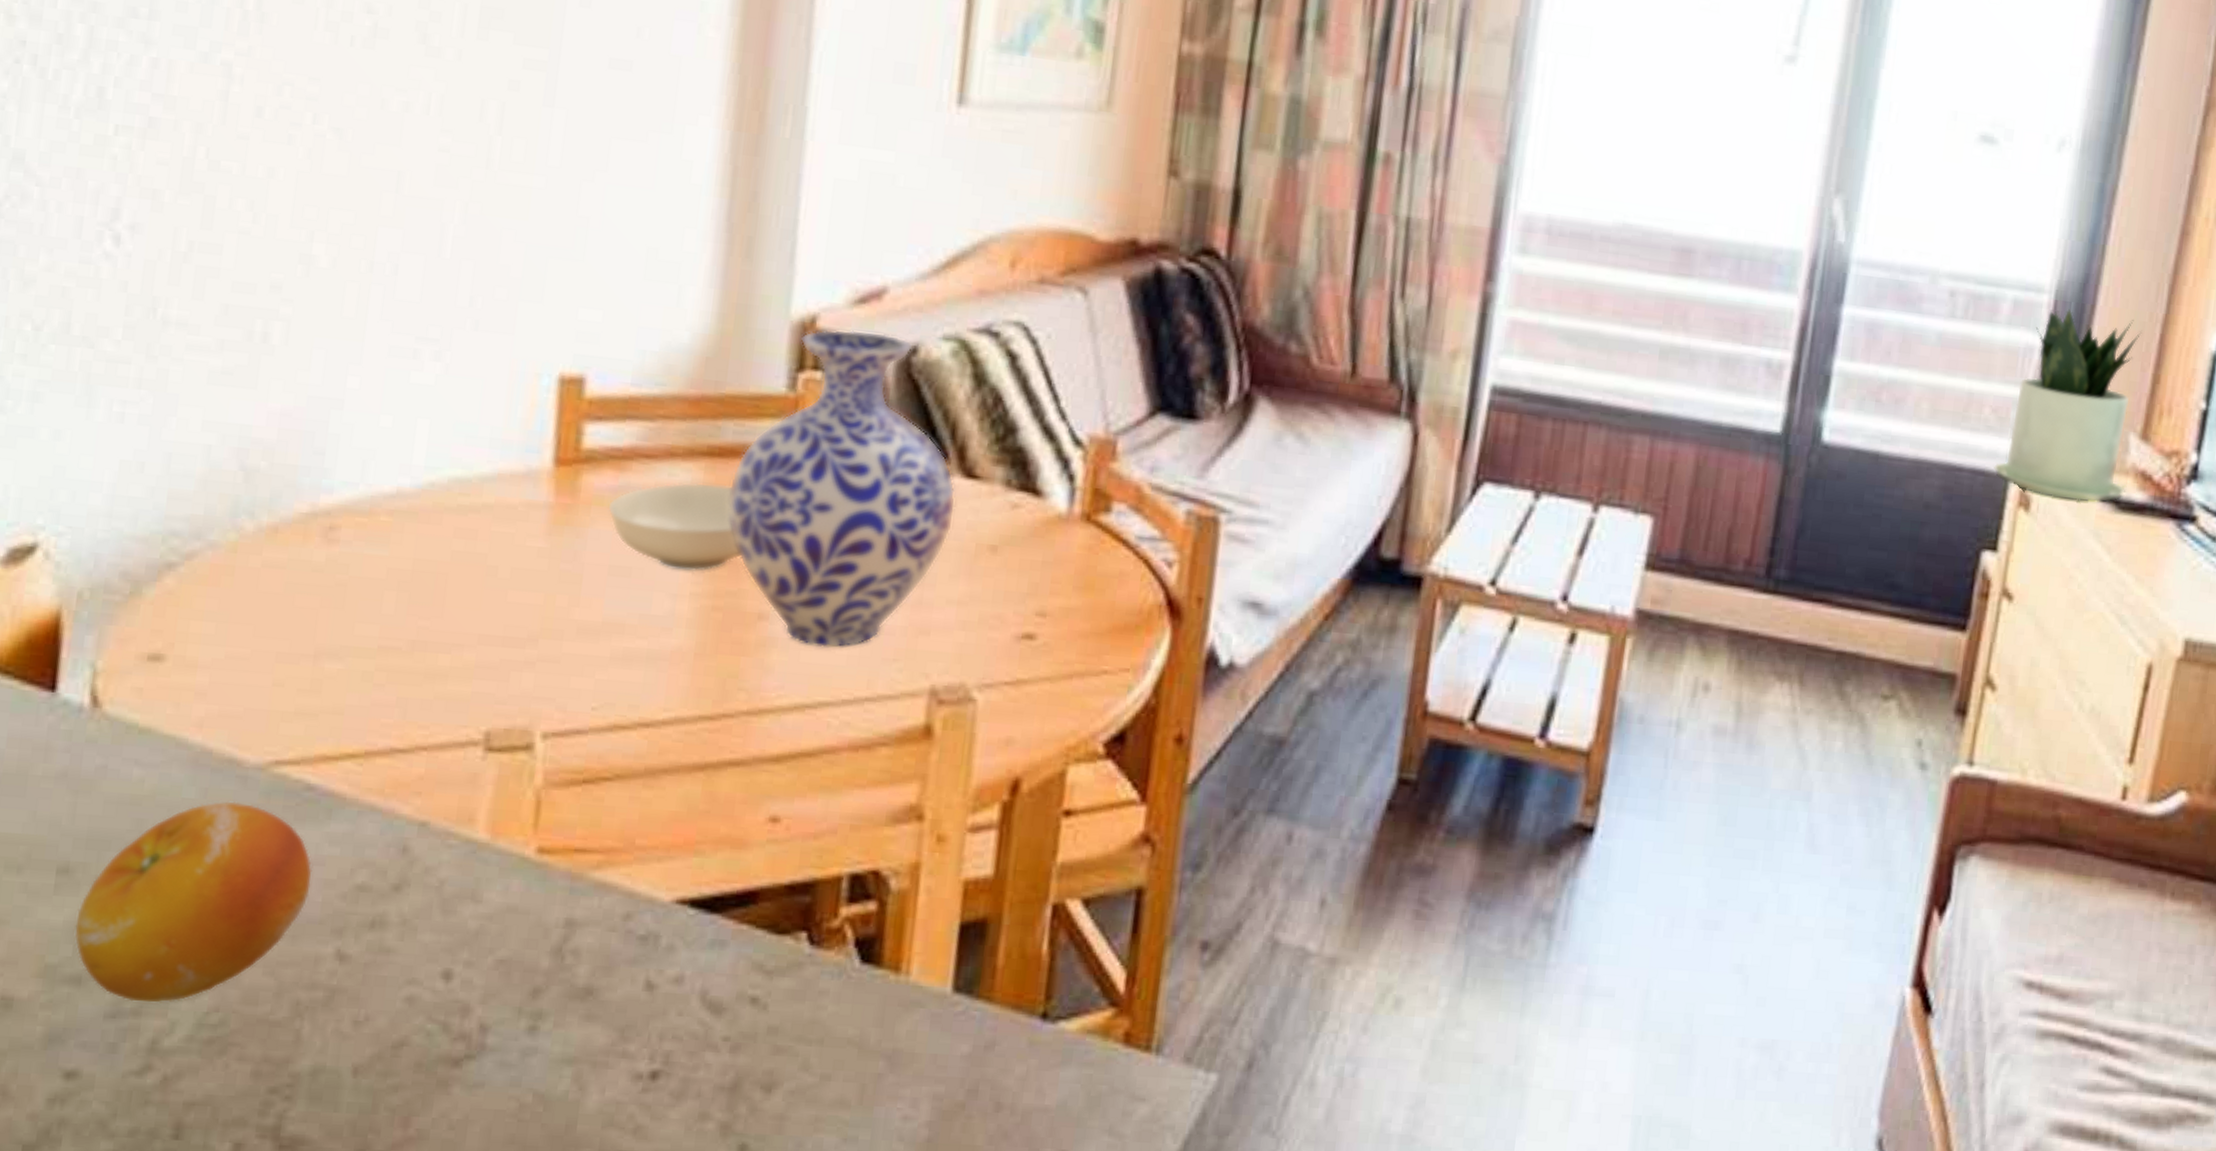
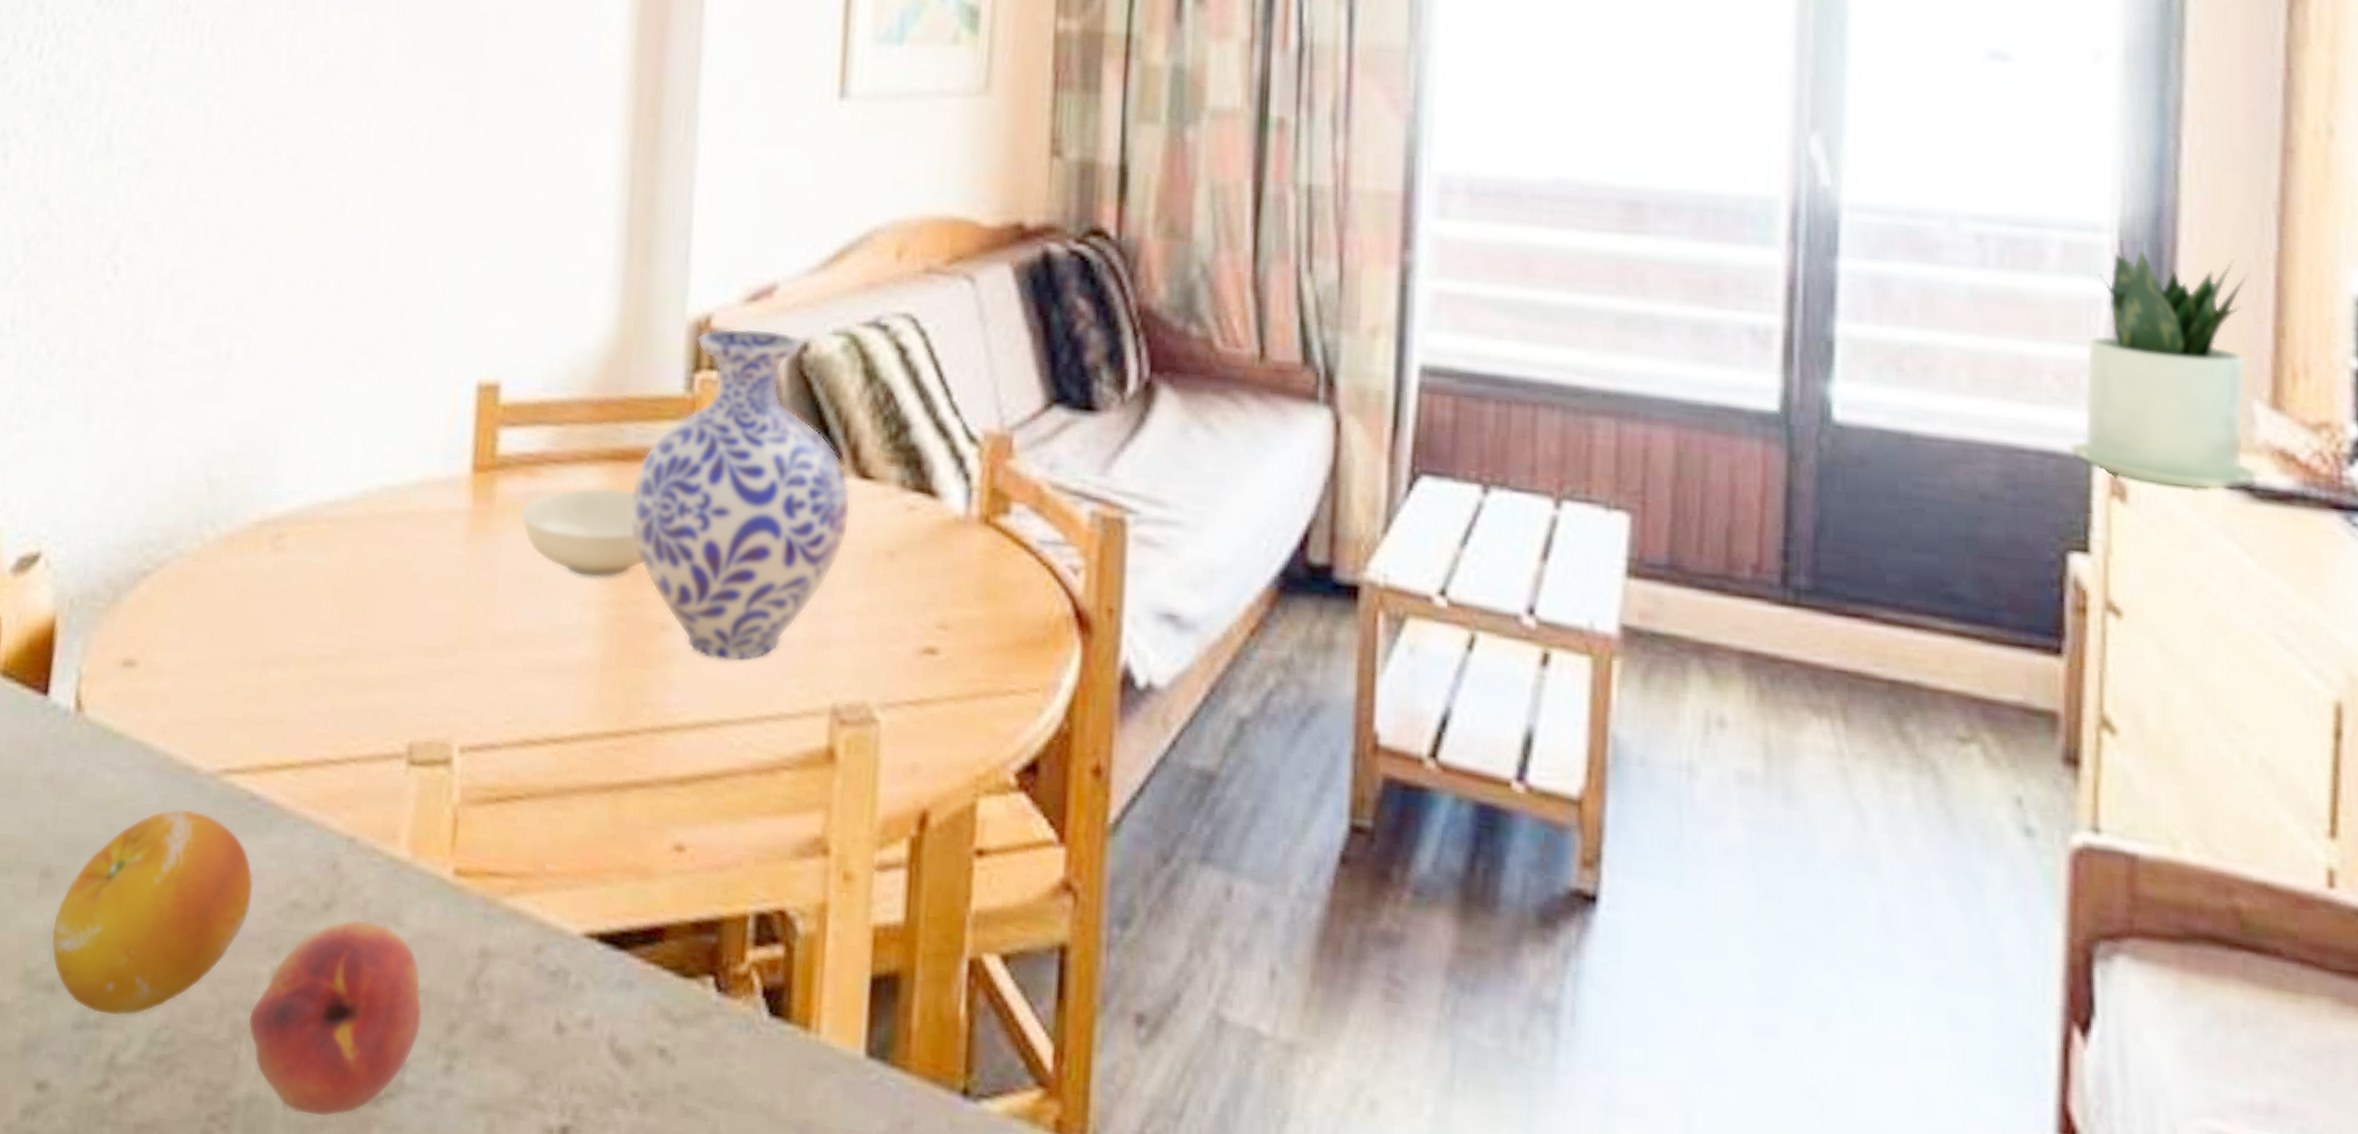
fruit: none [310,898,504,1081] -> present [248,919,423,1117]

